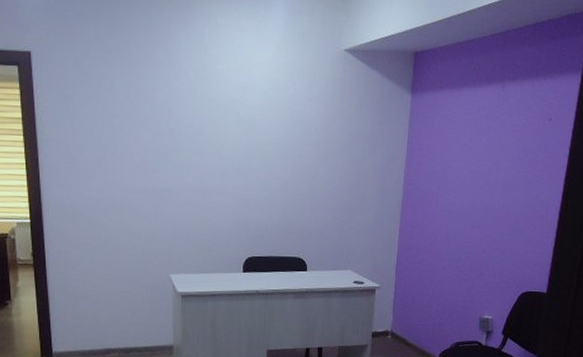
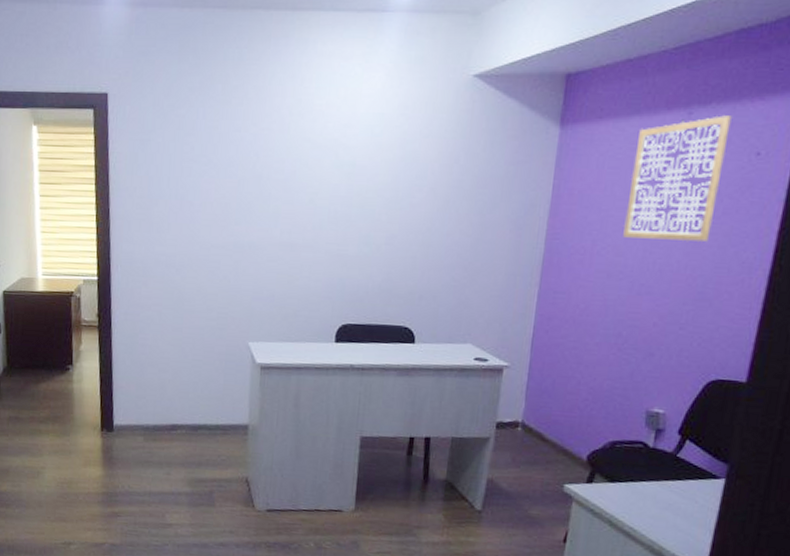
wall art: none [459,89,532,187] -> present [623,115,732,243]

